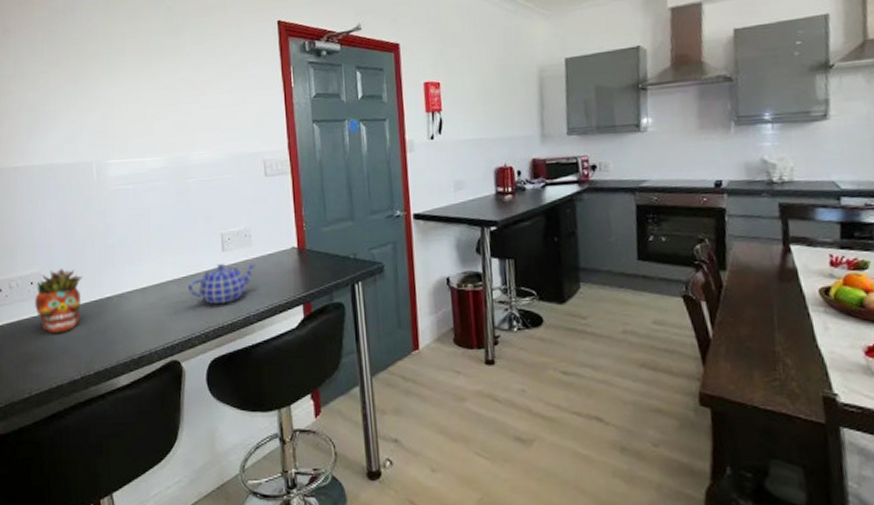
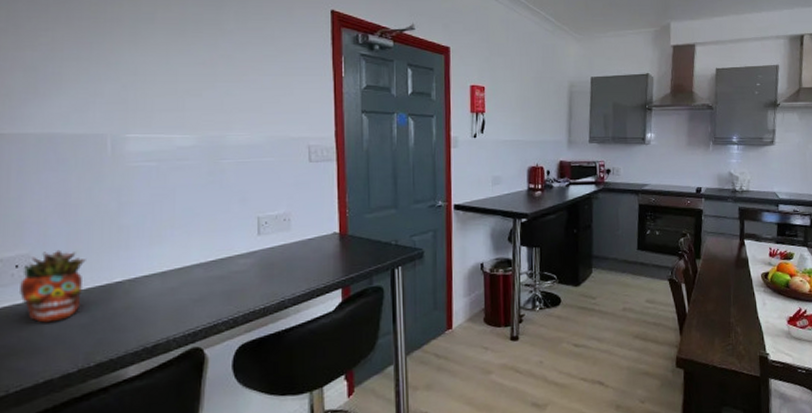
teapot: present [187,263,257,305] -> none [215,248,295,289]

